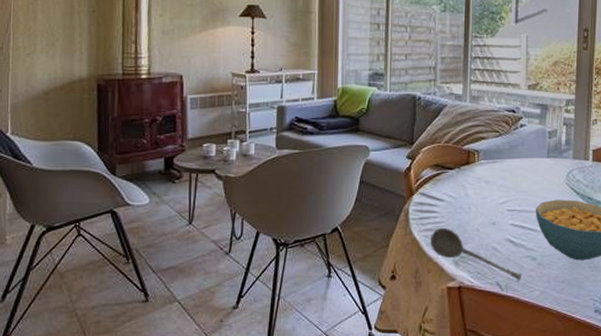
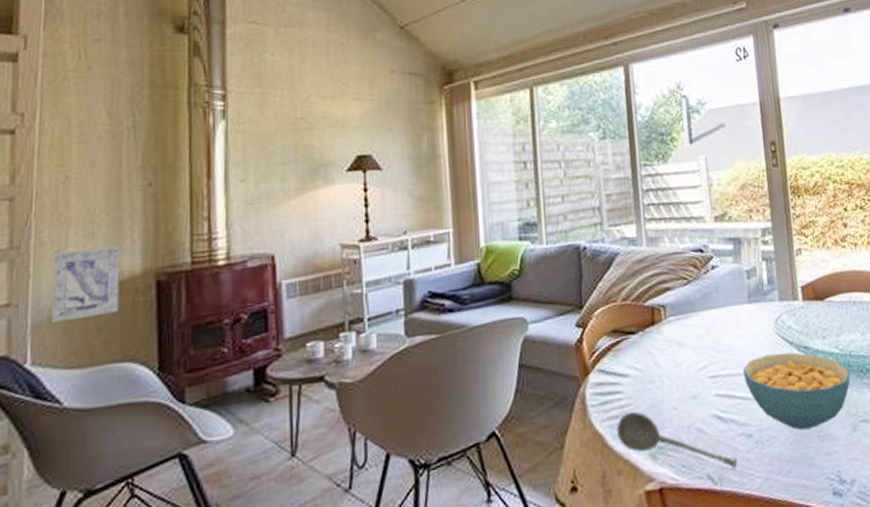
wall art: none [24,54,72,106] -> present [51,246,120,323]

